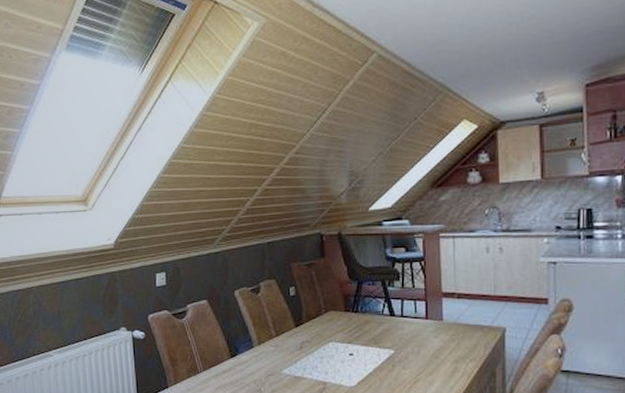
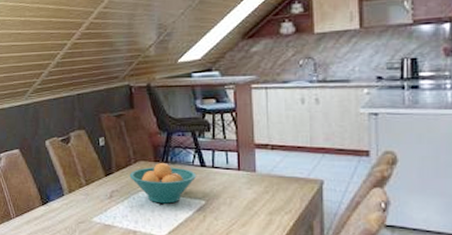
fruit bowl: none [319,313,386,354] -> present [129,163,197,204]

